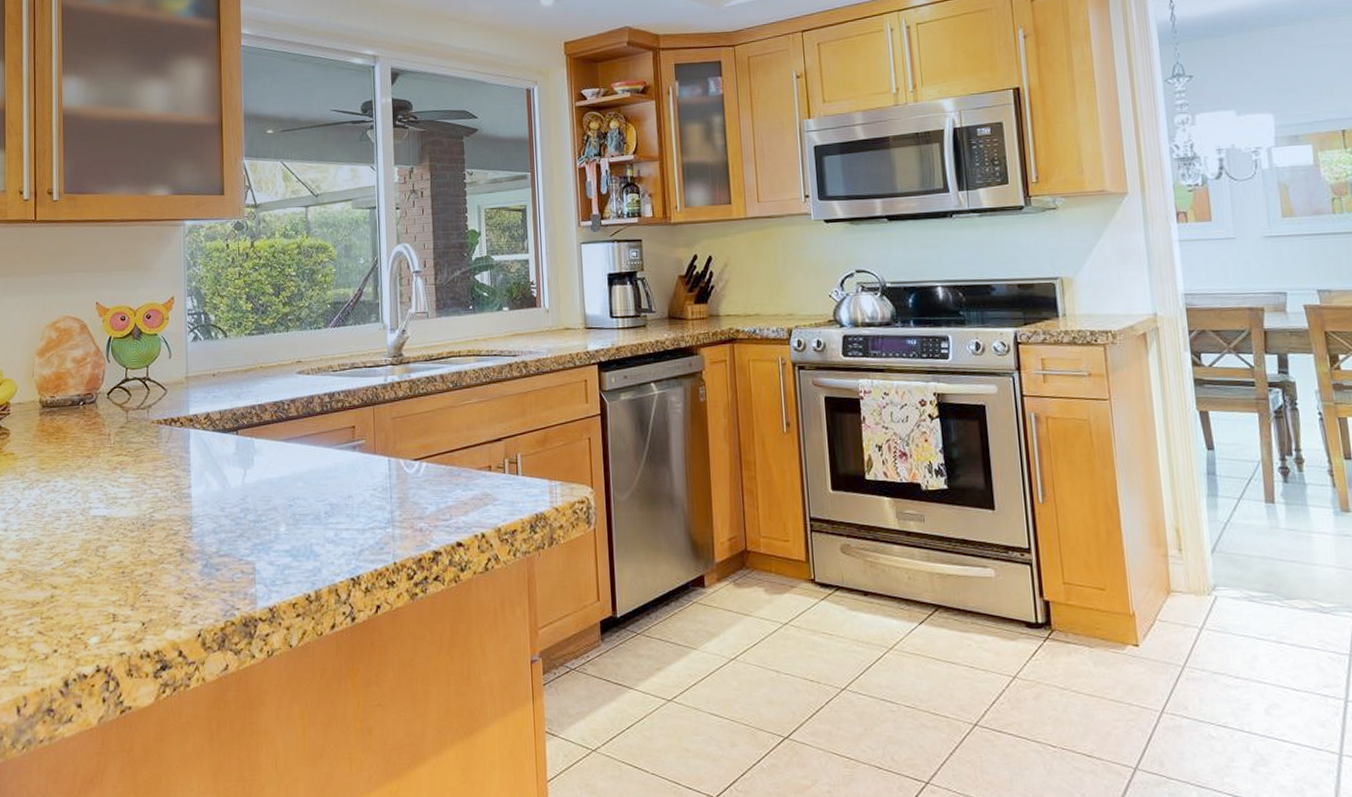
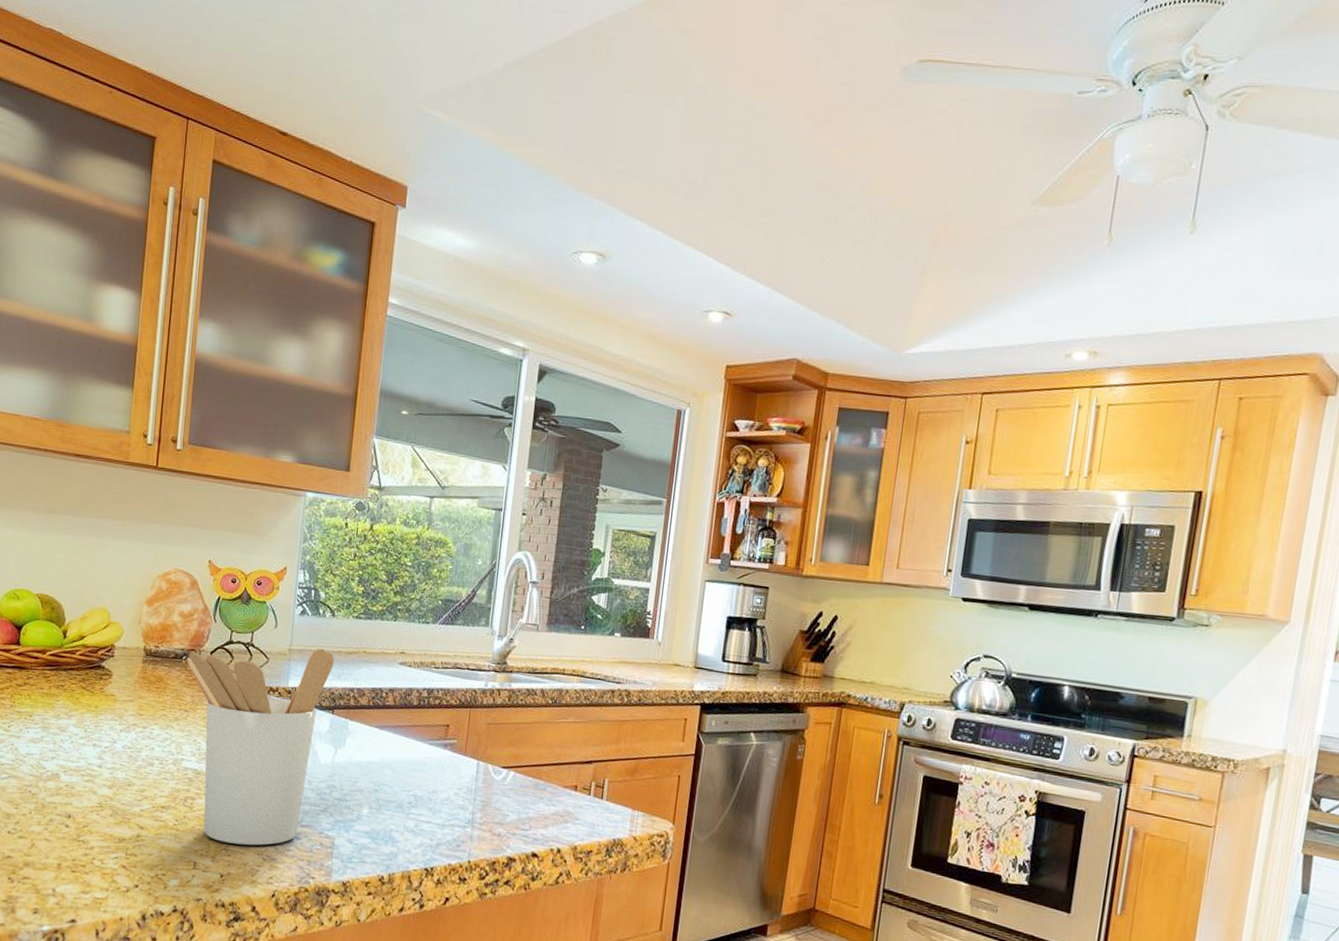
utensil holder: none [83,371,232,588] -> present [186,648,334,846]

